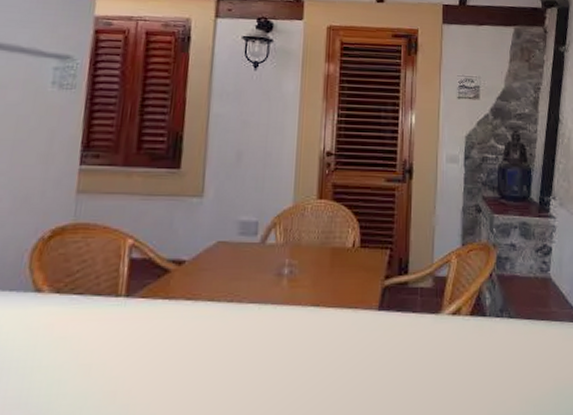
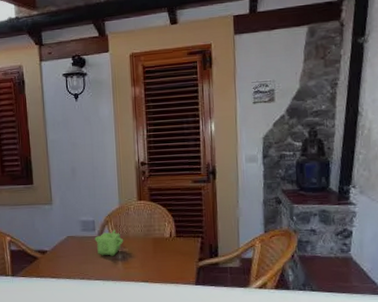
teapot: none [255,235,294,270] -> present [94,229,124,256]

